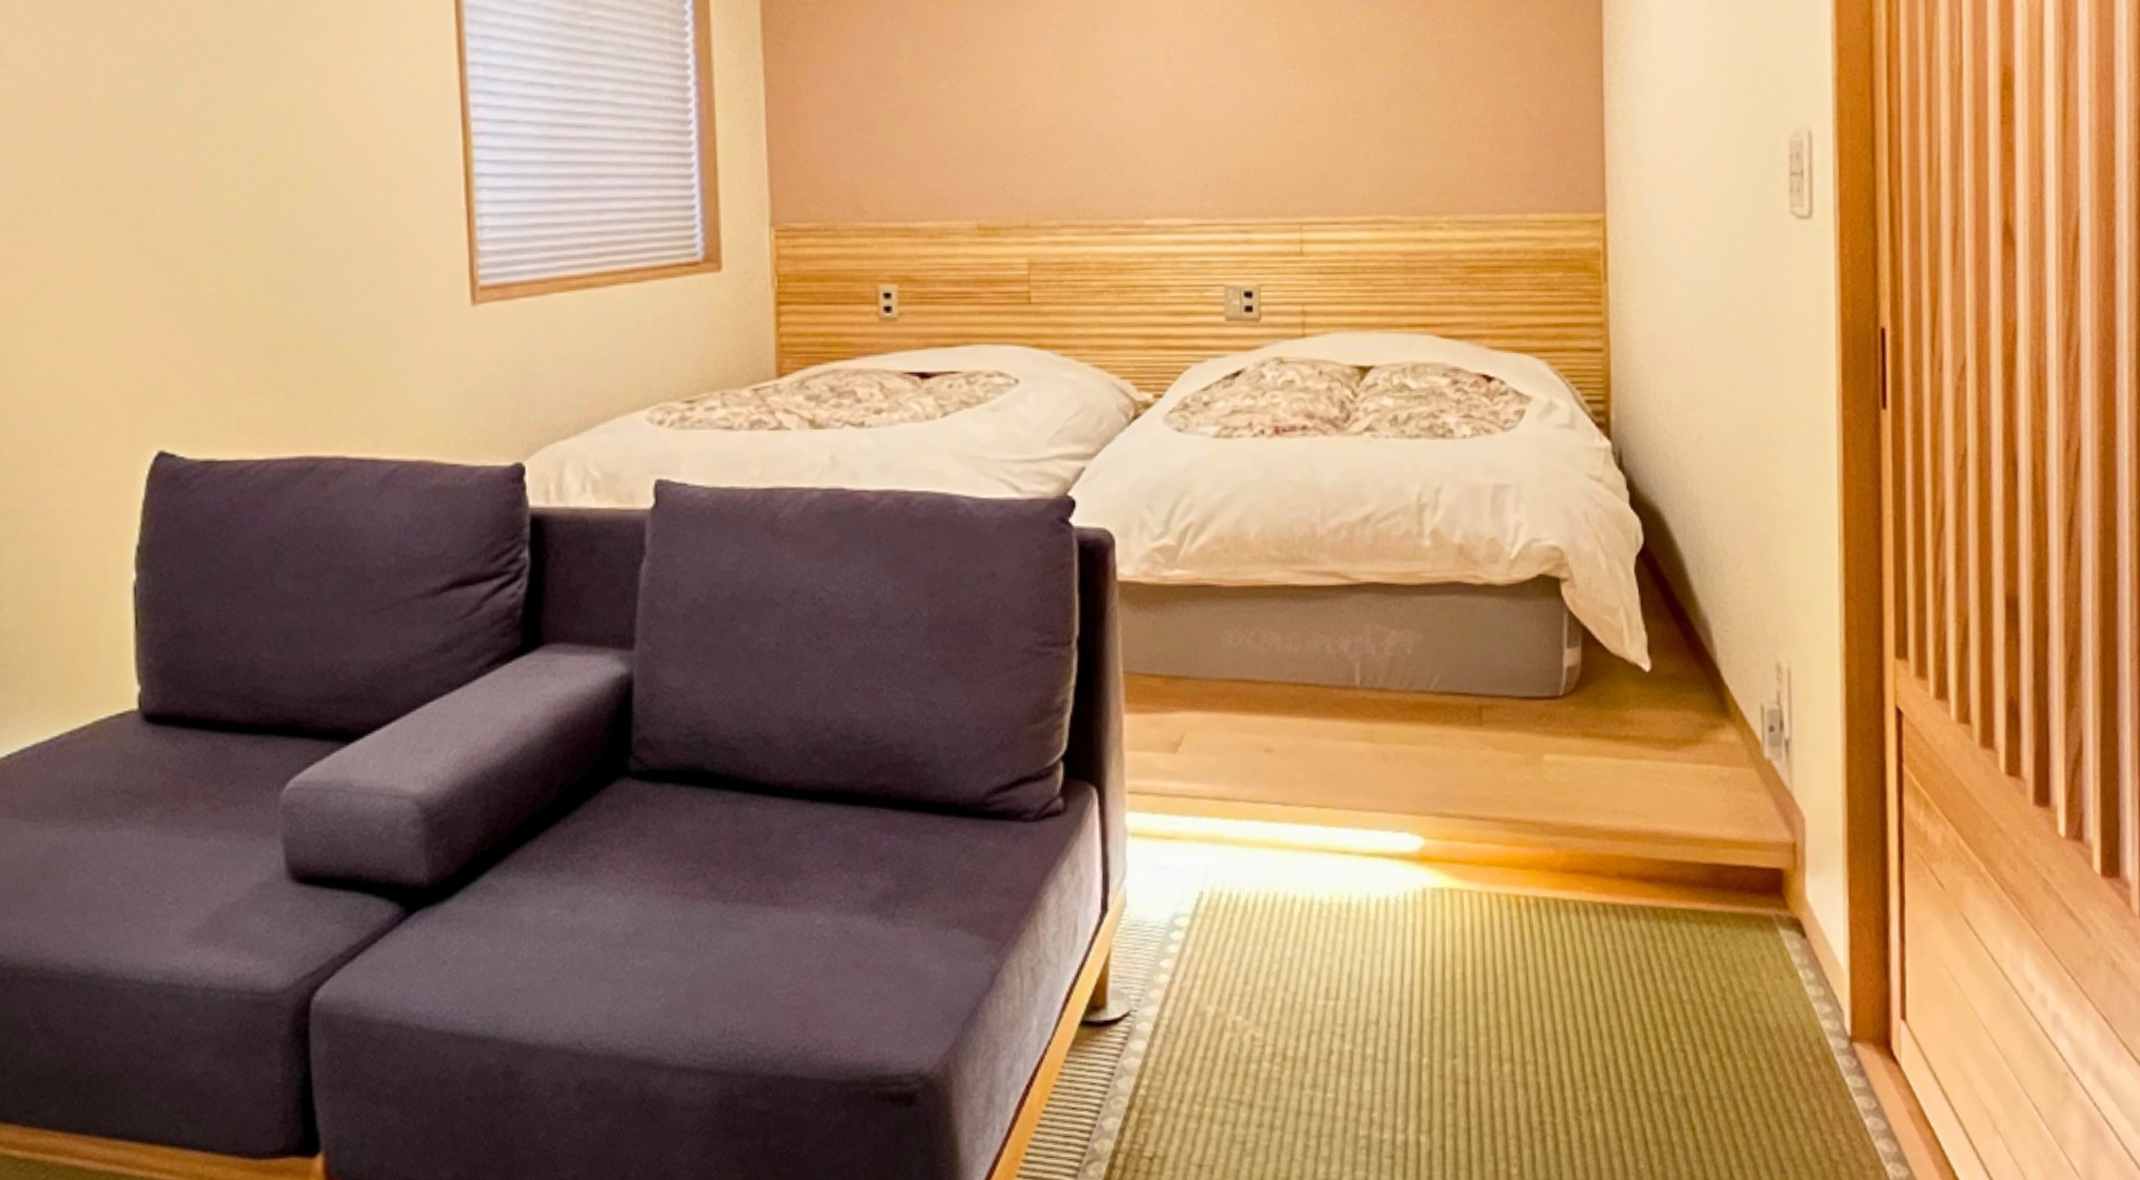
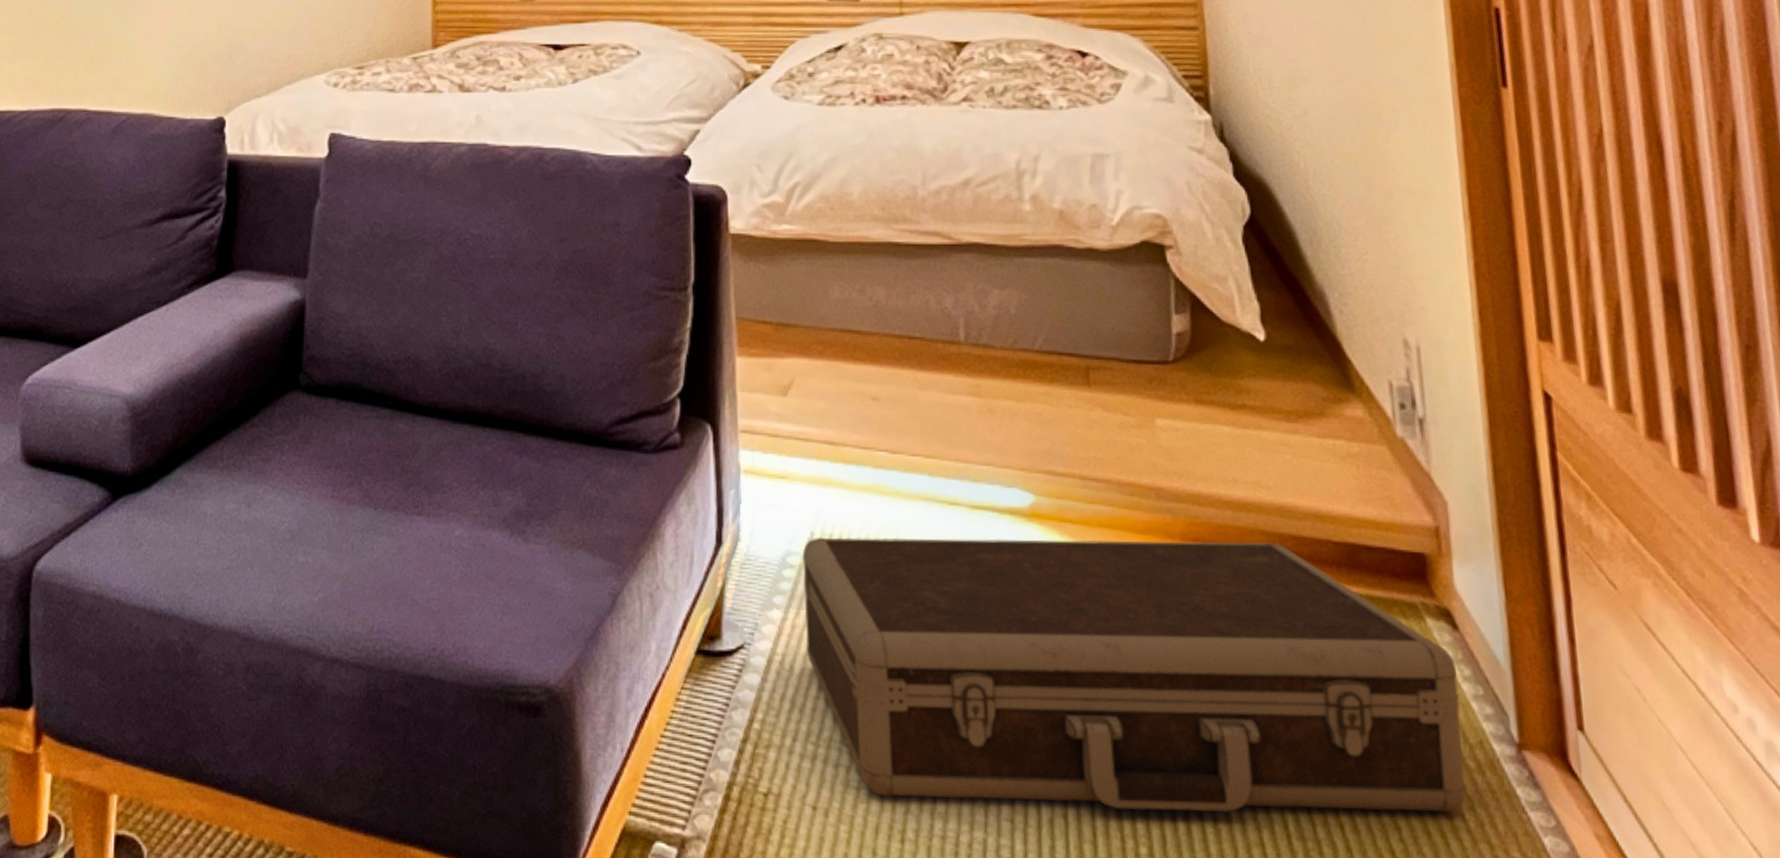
suitcase: none [1191,868,1803,1148] -> present [802,537,1466,813]

